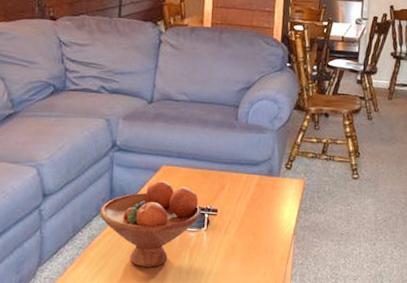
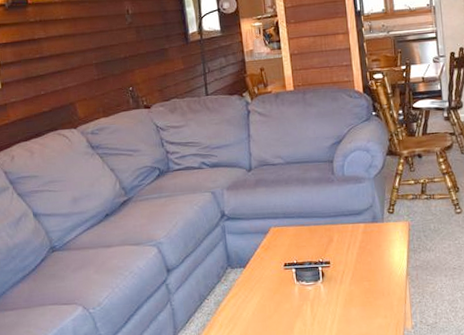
fruit bowl: present [100,180,202,268] -> none [221,241,316,325]

